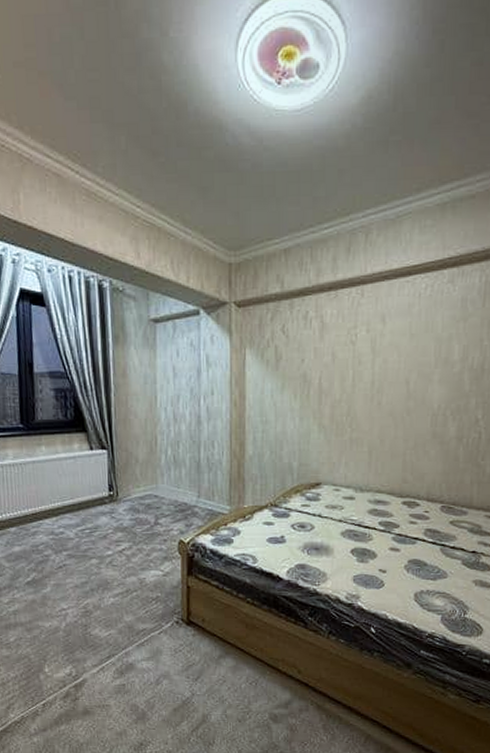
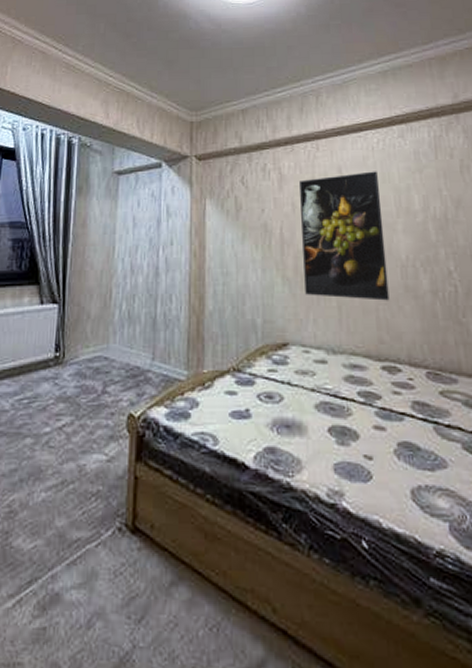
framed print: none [339,319,422,446] -> present [300,171,390,301]

